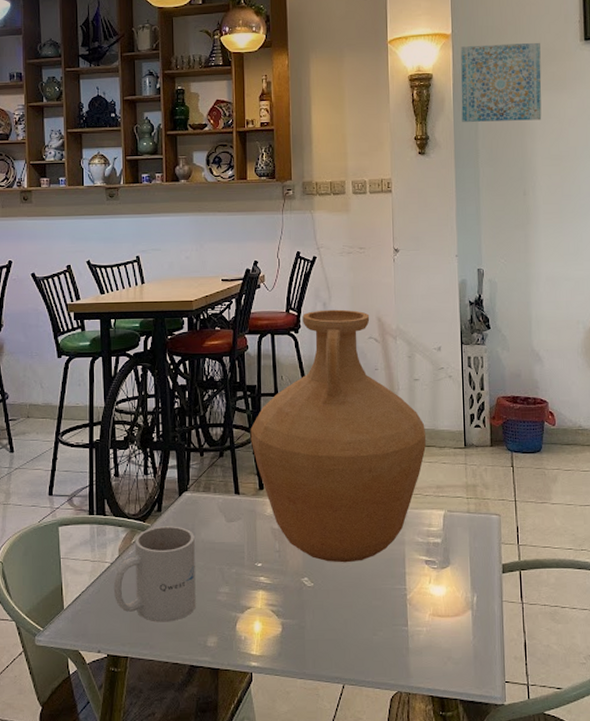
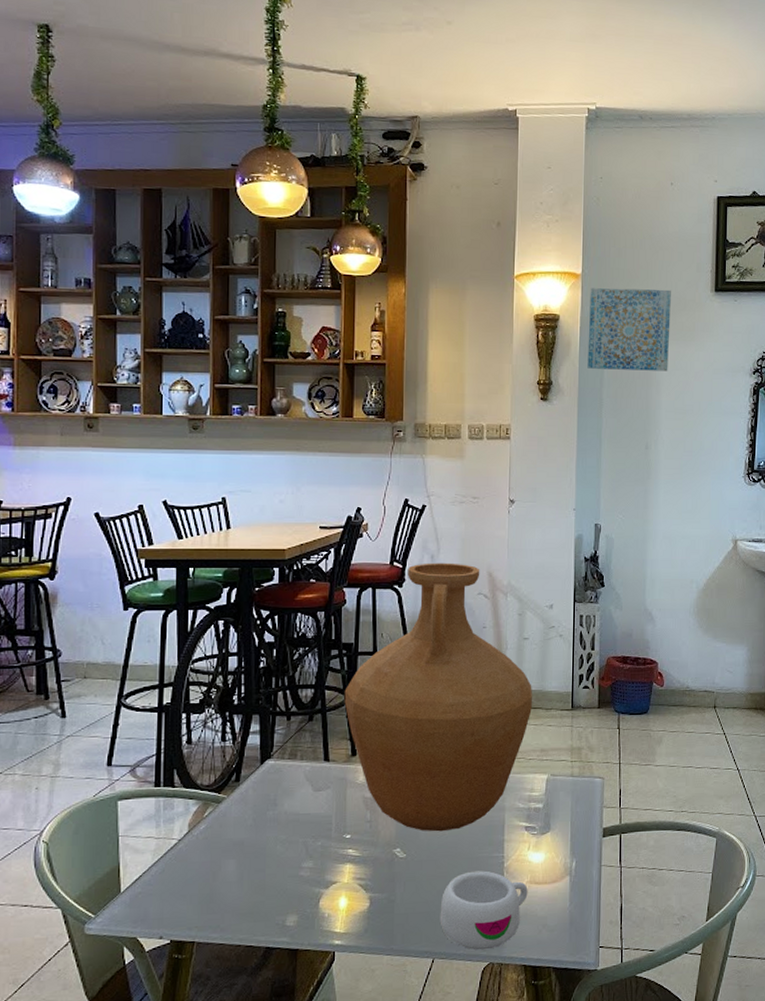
mug: present [113,526,196,622] -> none [180,797,277,903]
mug: none [348,602,431,679] -> present [440,871,528,950]

